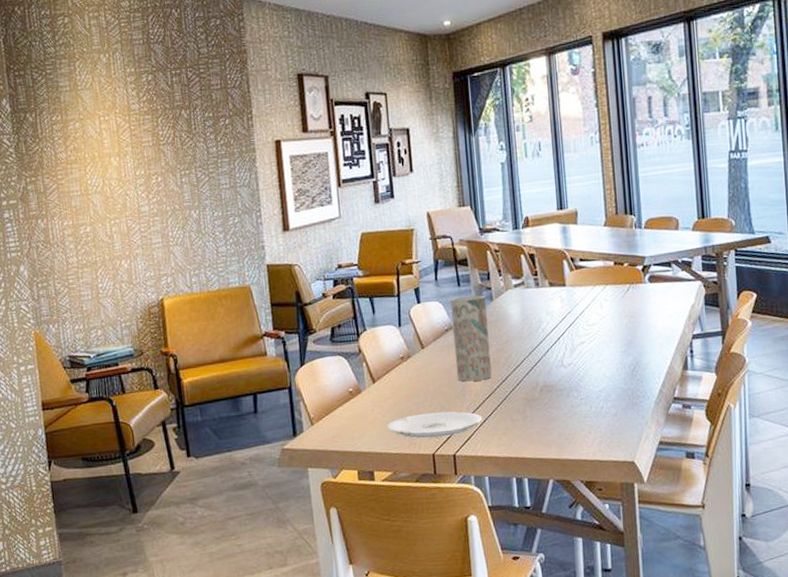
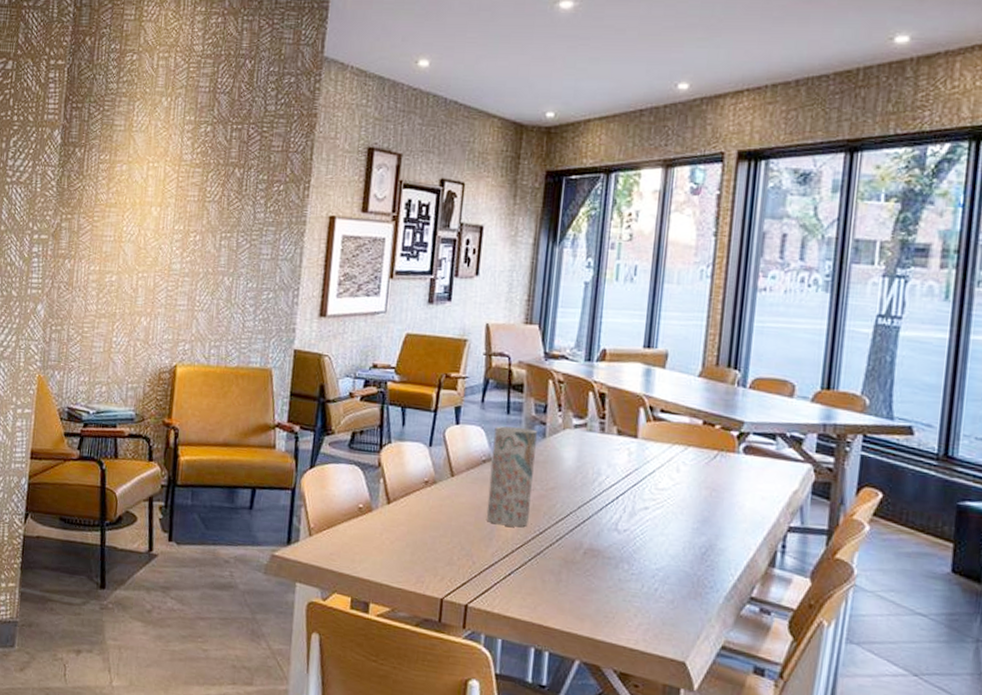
plate: present [387,411,483,439] -> none [394,549,508,583]

